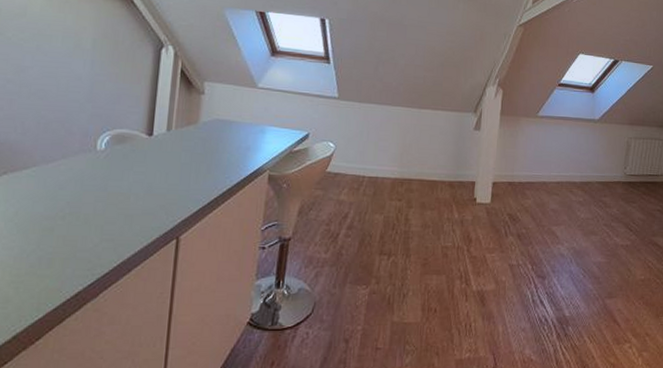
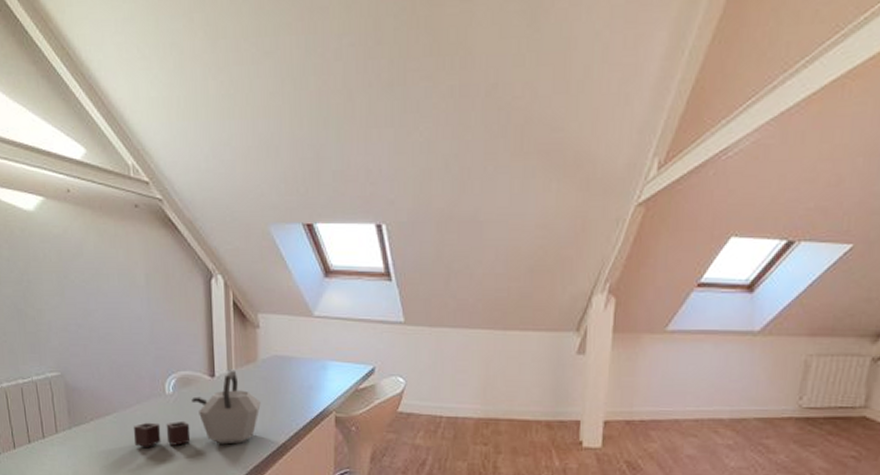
kettle: none [53,130,197,202] -> present [133,369,261,447]

